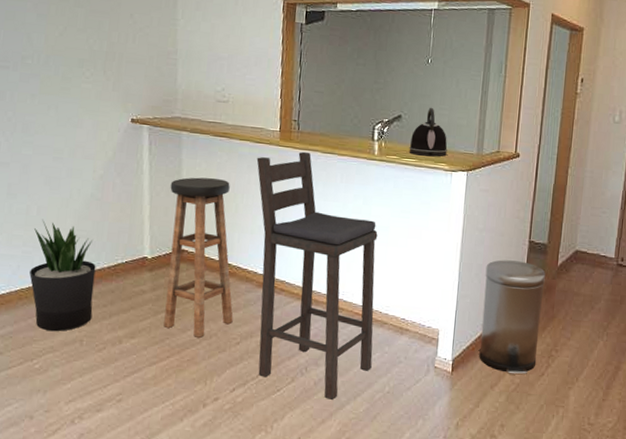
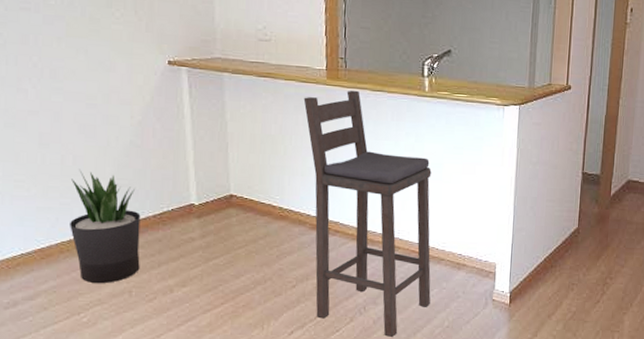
bar stool: present [163,177,233,338] -> none [214,120,288,283]
kettle: present [409,107,447,157] -> none [460,41,499,91]
pedal bin: present [479,260,546,375] -> none [536,192,599,303]

